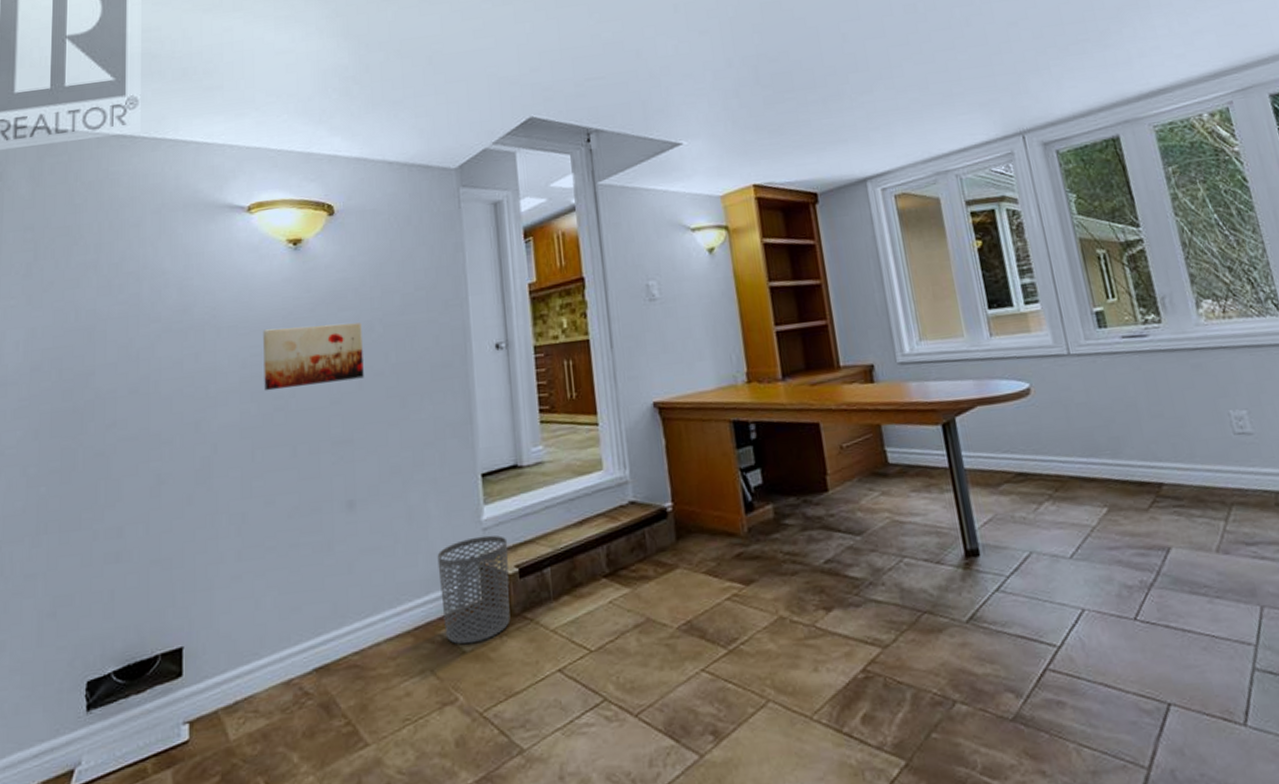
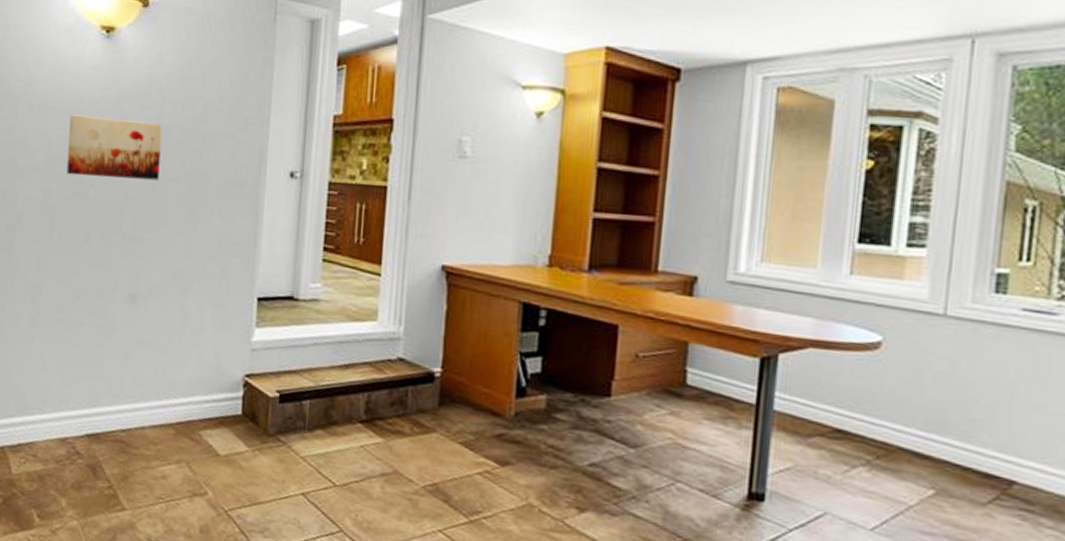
waste bin: present [437,535,511,645] -> none [203,355,273,450]

